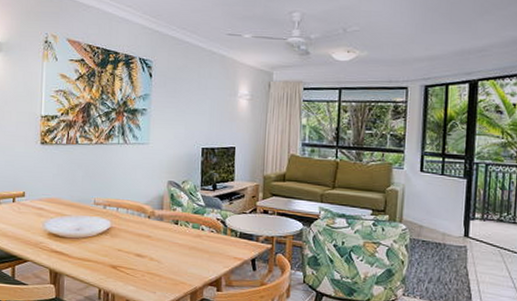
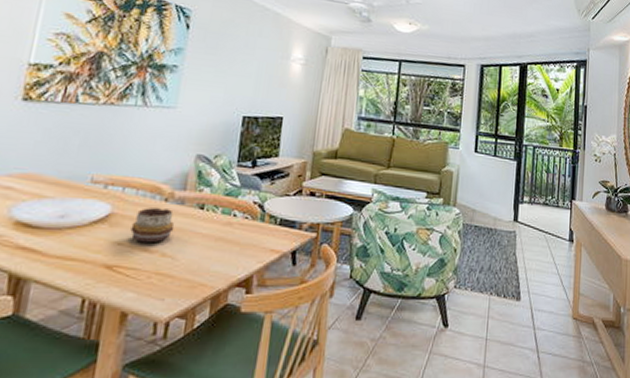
decorative bowl: none [126,223,157,250] -> present [130,207,175,243]

